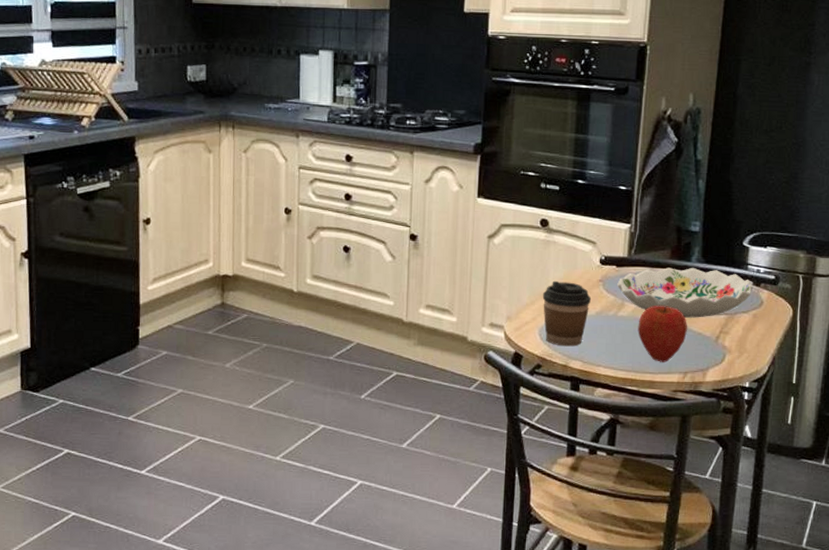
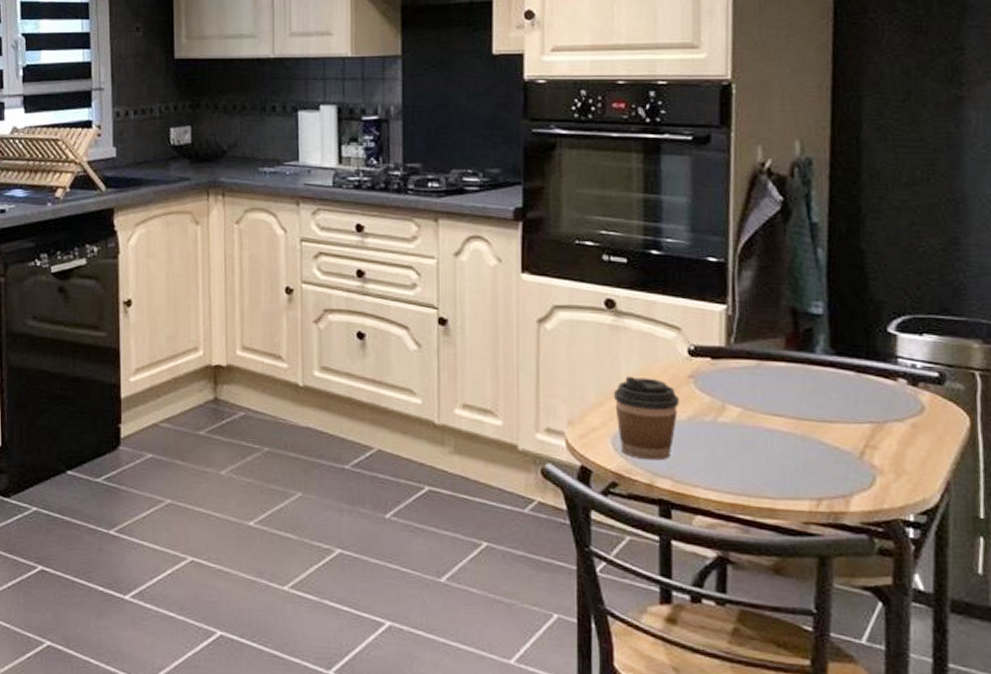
decorative bowl: present [617,267,754,318] -> none [714,360,909,427]
apple: present [638,306,688,362] -> none [747,410,818,485]

